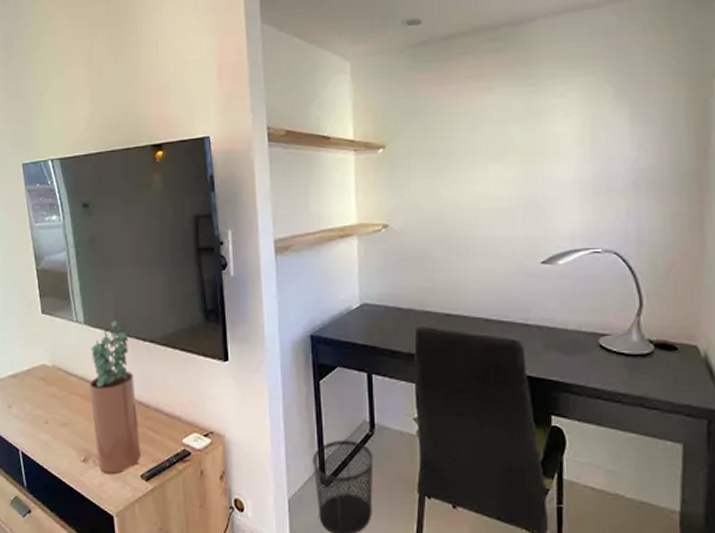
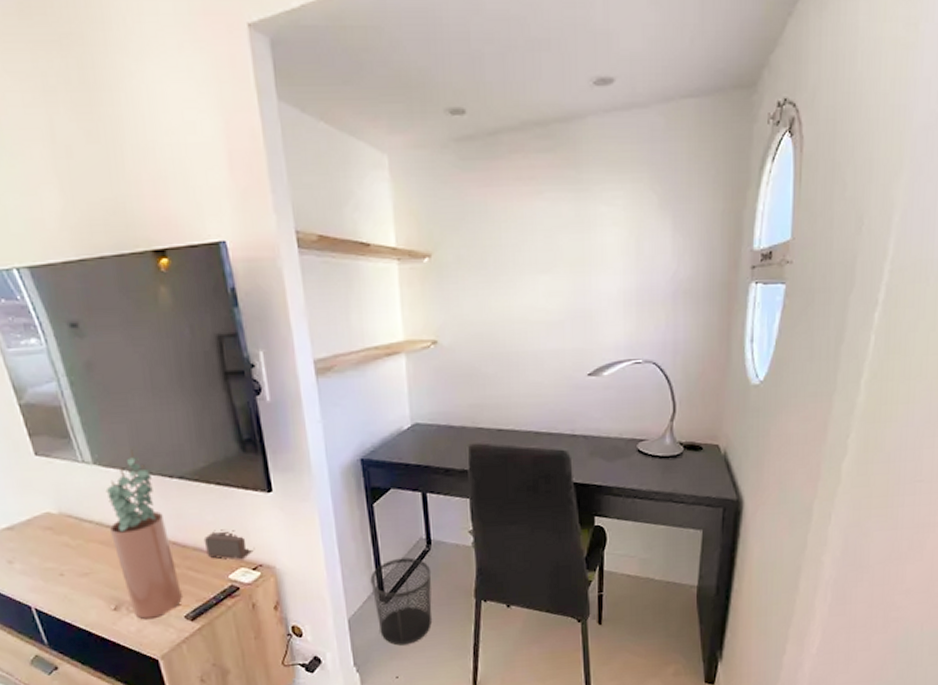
speaker: none [165,393,208,426] -> present [203,529,255,561]

